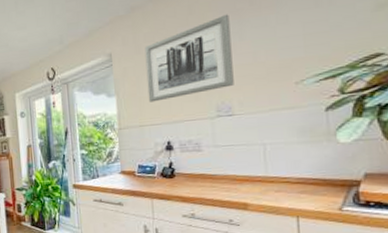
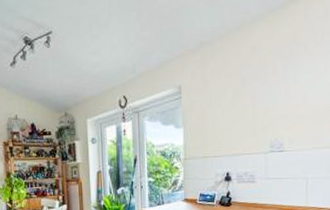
wall art: present [144,14,234,102] -> none [211,58,286,135]

